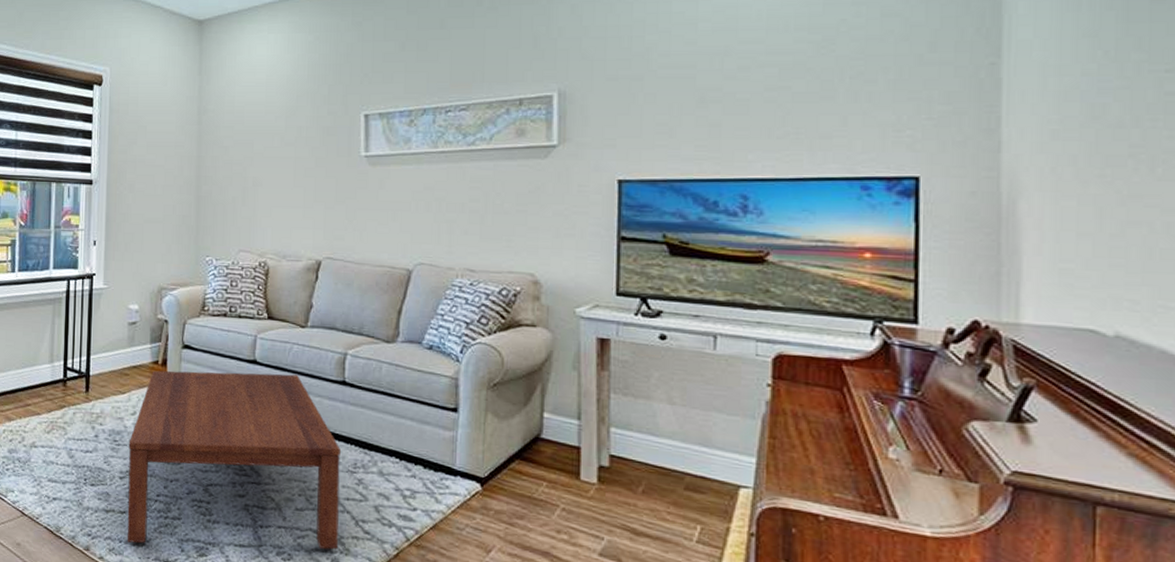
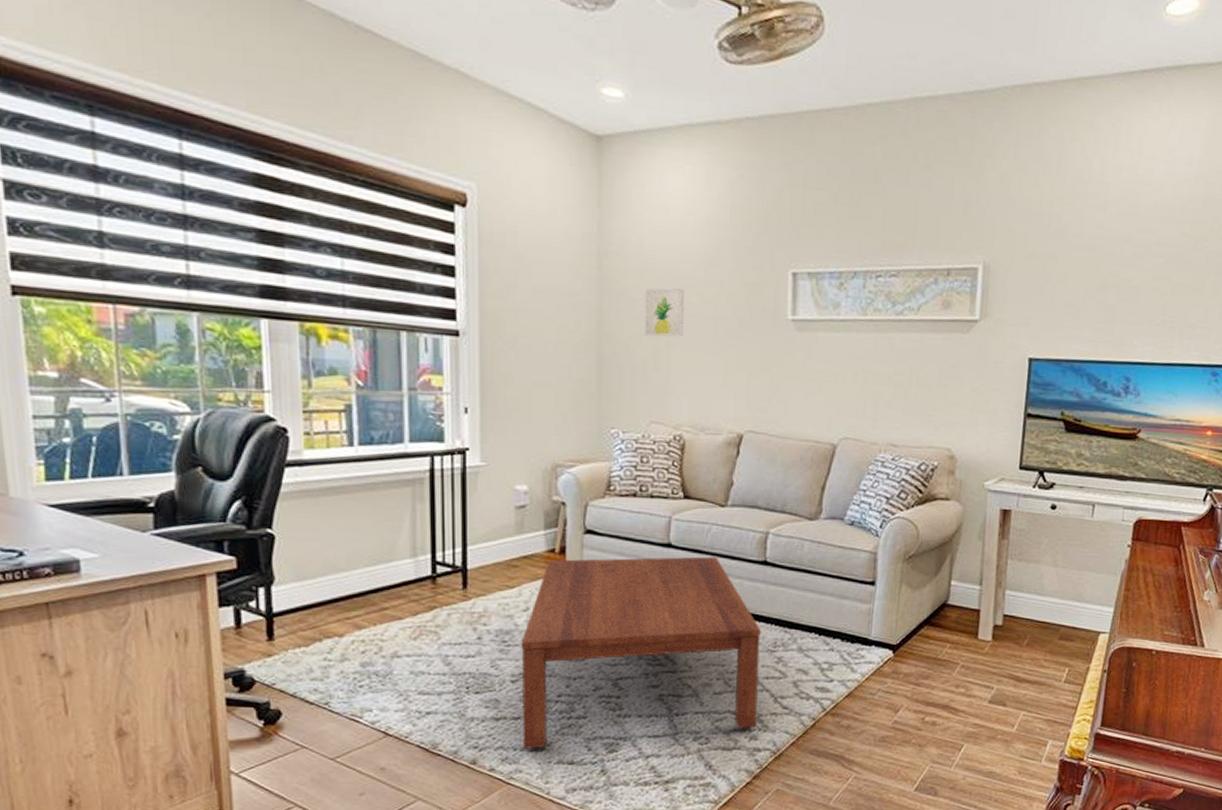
wall art: none [234,135,269,178] -> present [644,288,685,337]

